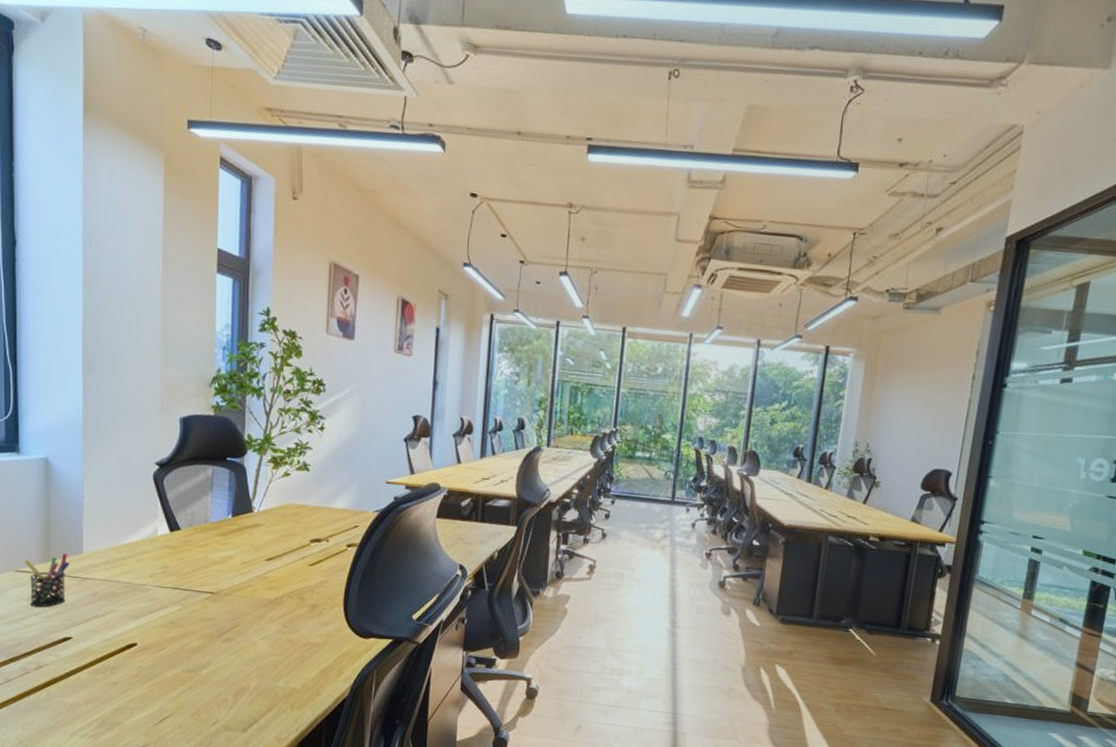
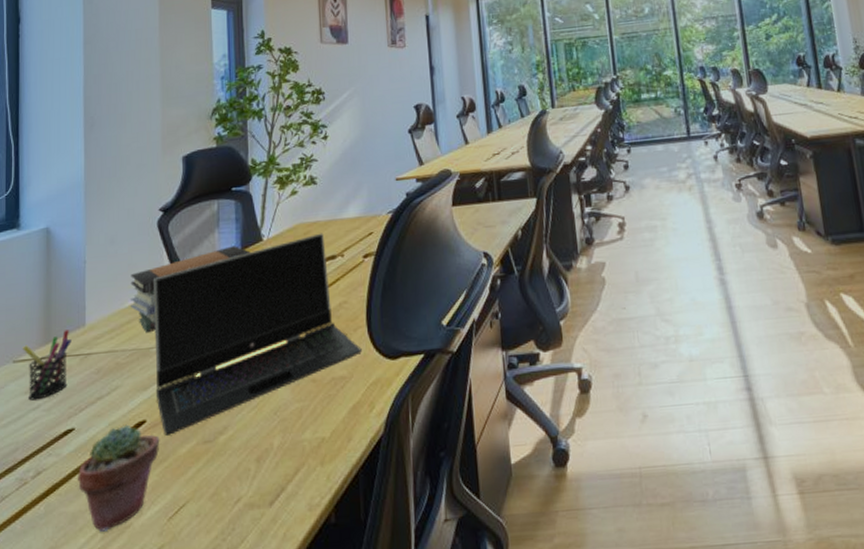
potted succulent: none [75,643,149,723] -> present [78,424,160,532]
book stack: none [124,510,241,572] -> present [129,246,251,334]
laptop computer: none [146,516,337,660] -> present [154,233,362,436]

